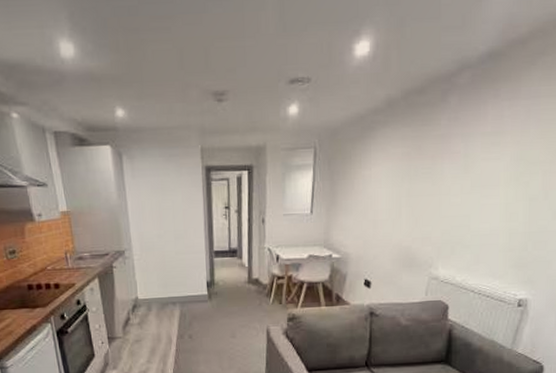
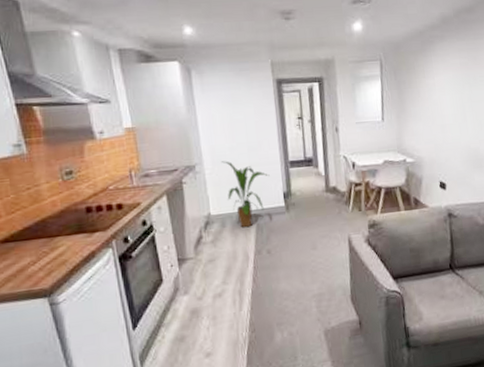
house plant: none [148,248,195,313] -> present [220,161,270,228]

